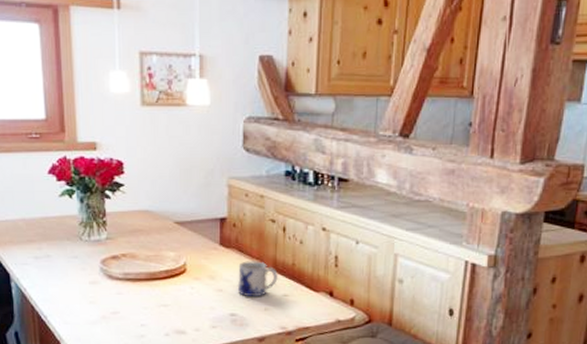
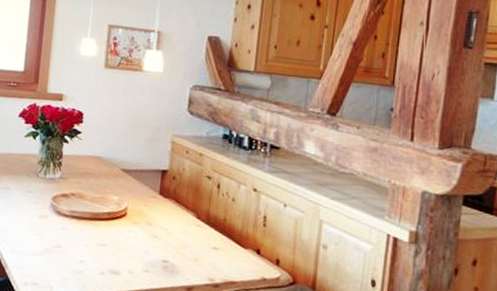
mug: present [237,261,278,297] -> none [171,211,210,247]

